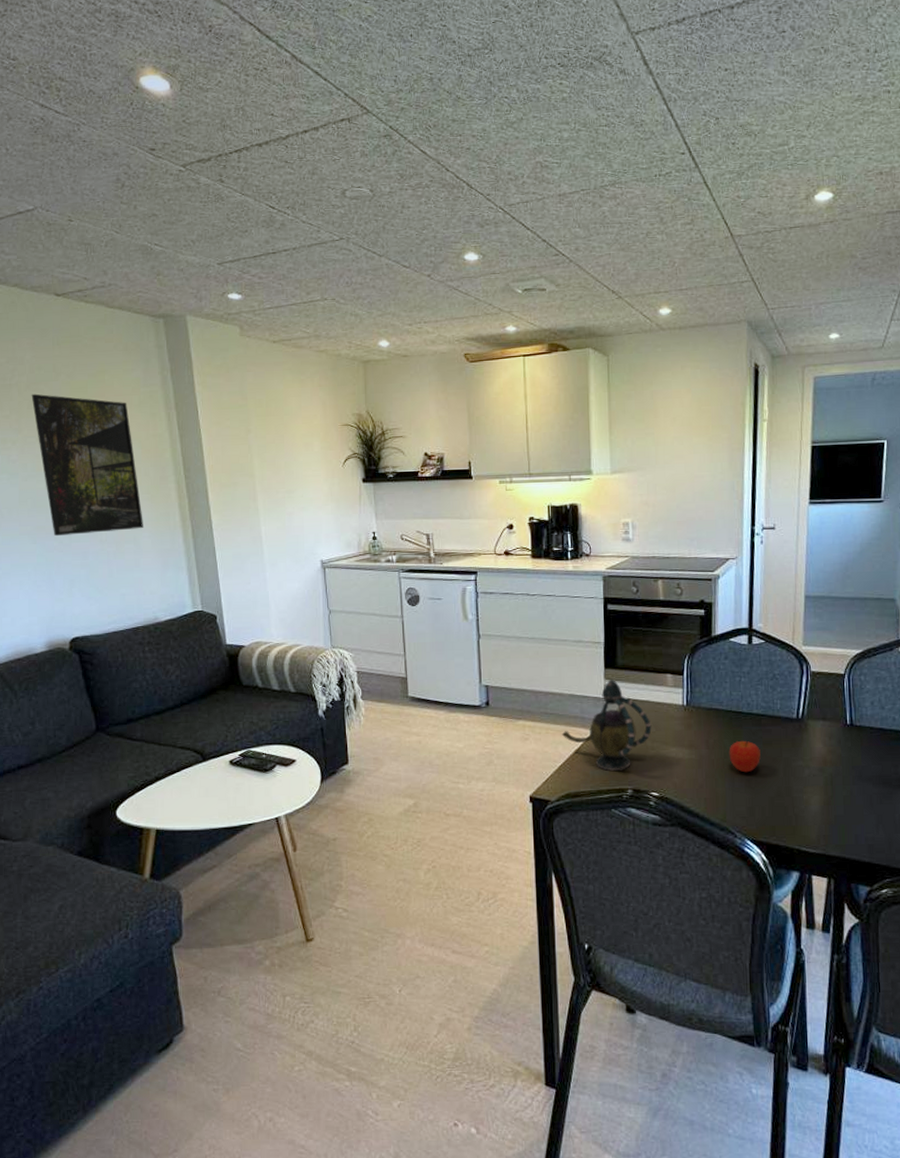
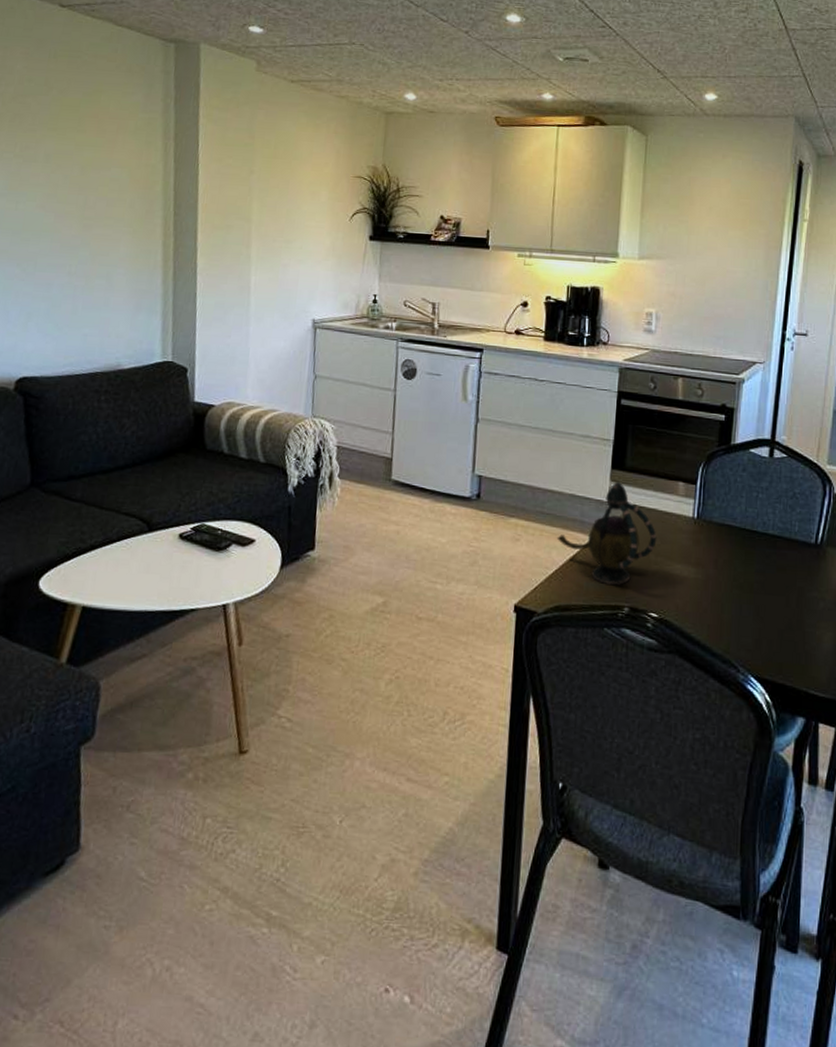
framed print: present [31,393,143,537] -> none [15,106,122,265]
fruit: present [729,740,761,773] -> none [738,563,773,600]

